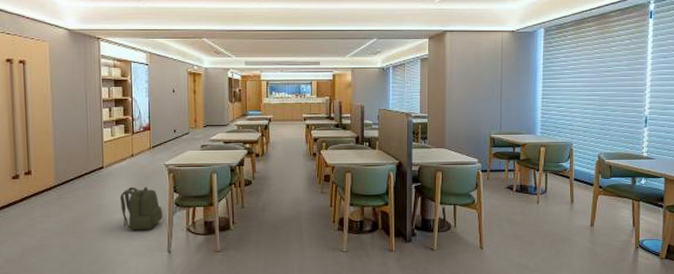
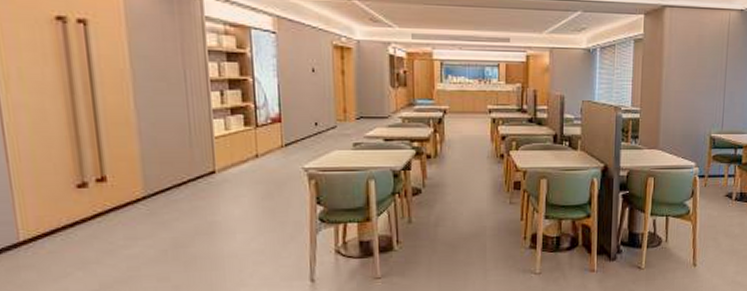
backpack: present [120,186,162,230] -> none [241,197,302,254]

